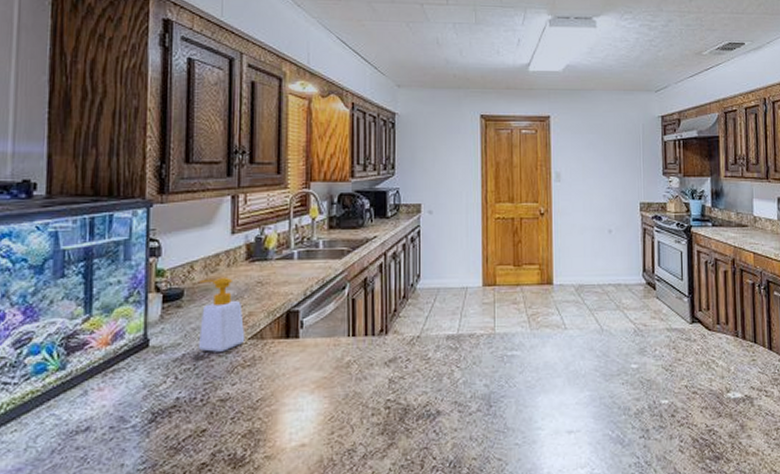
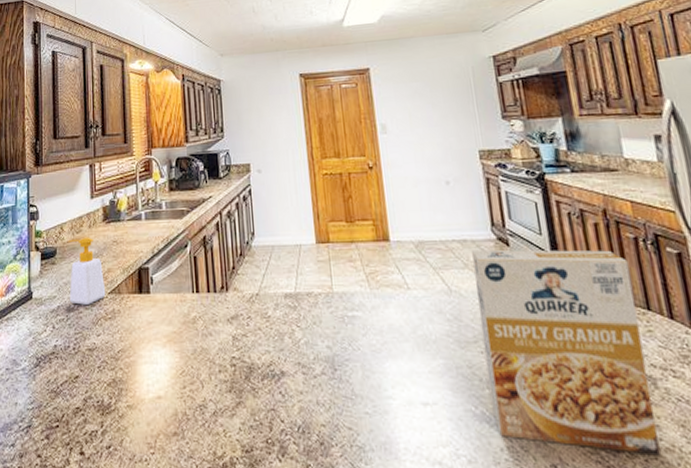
cereal box: none [623,293,749,459] -> present [472,249,660,454]

